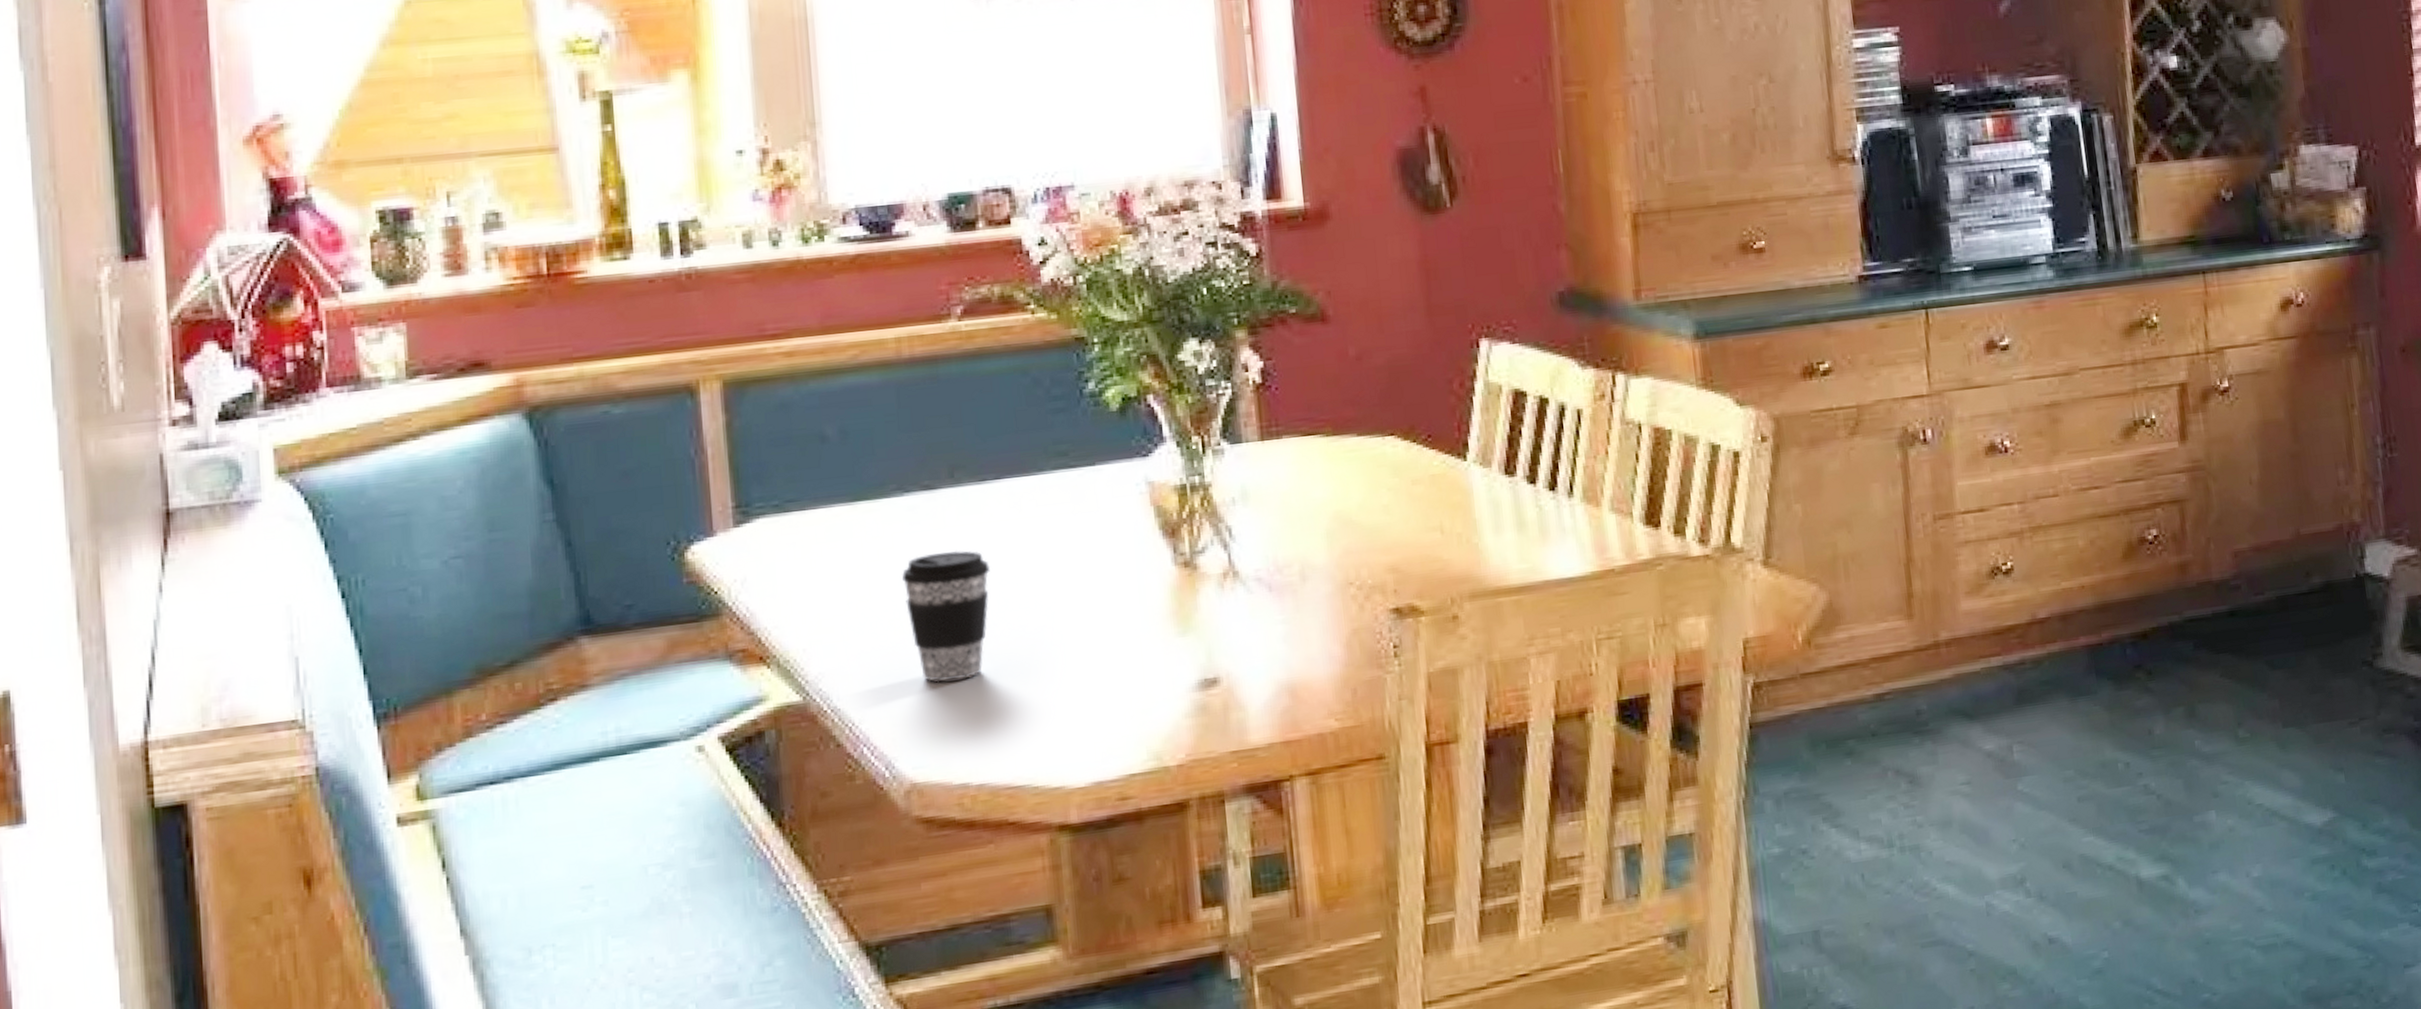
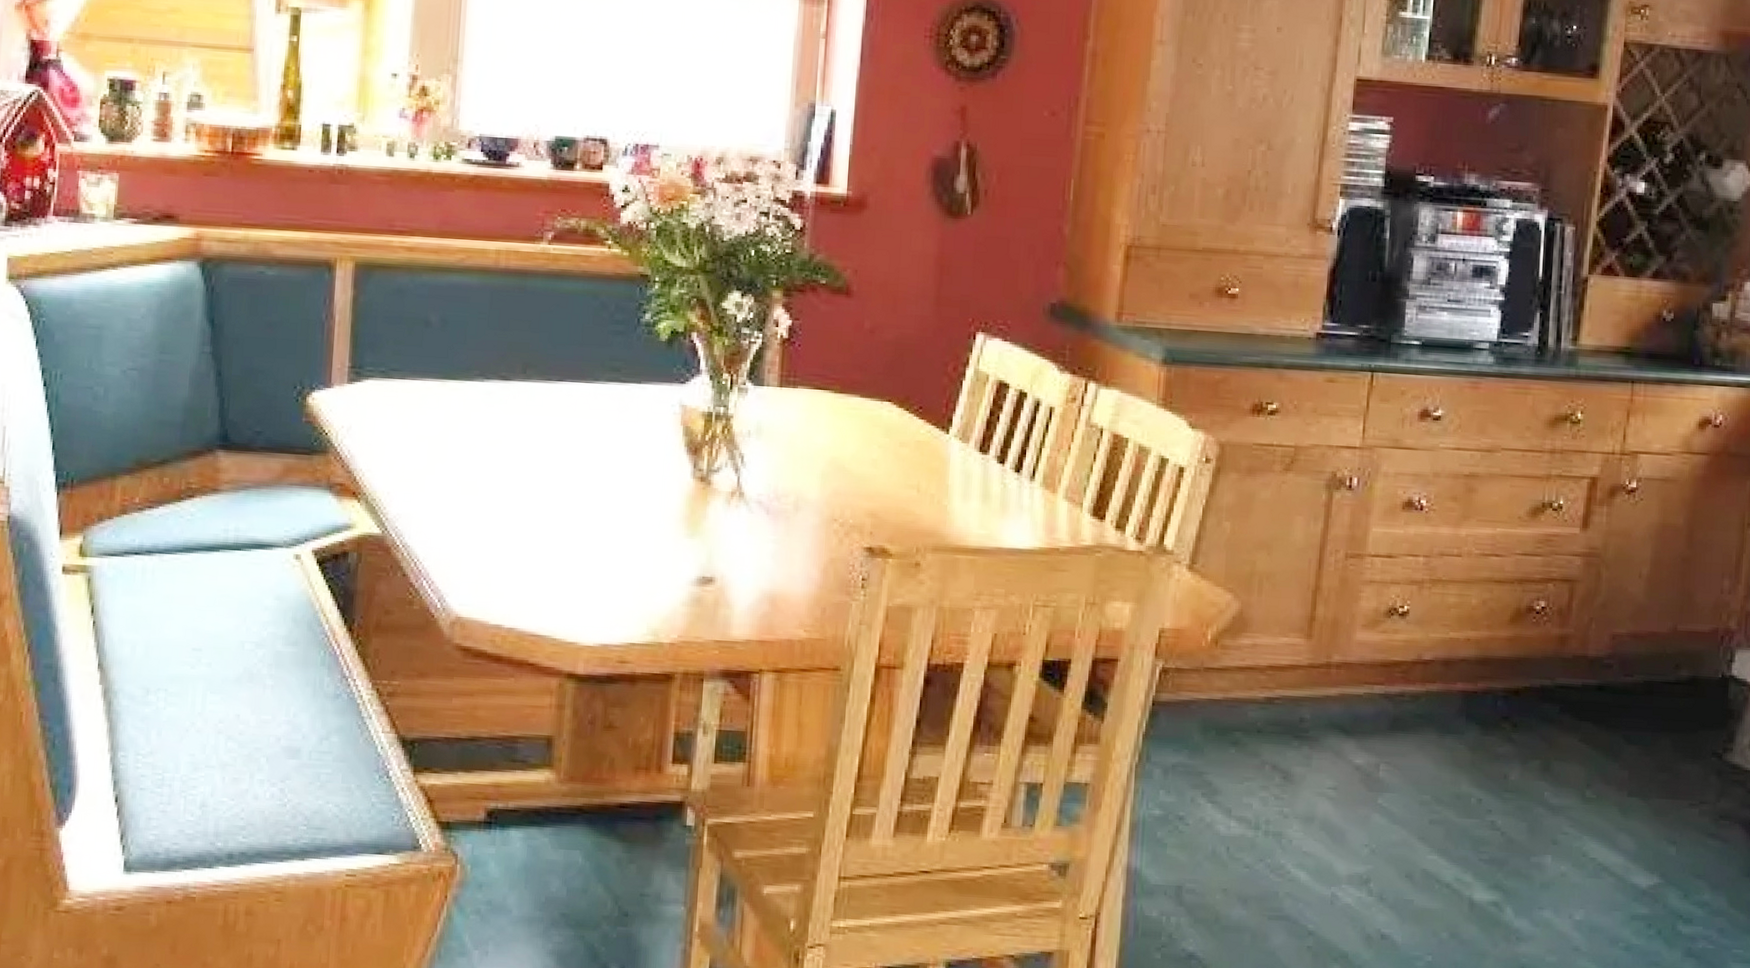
coffee cup: present [901,550,990,683] -> none [472,433,544,540]

